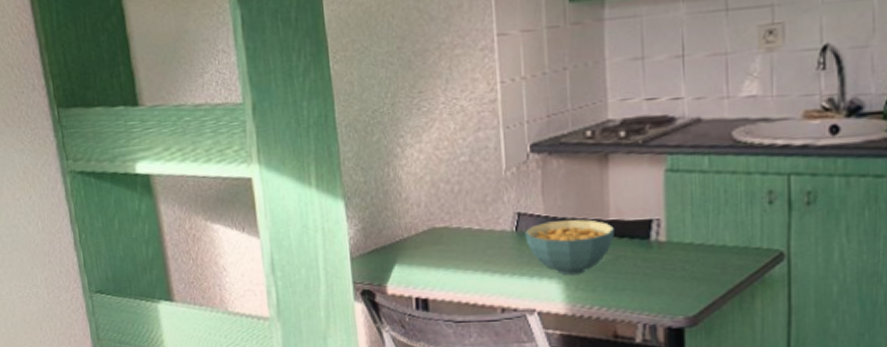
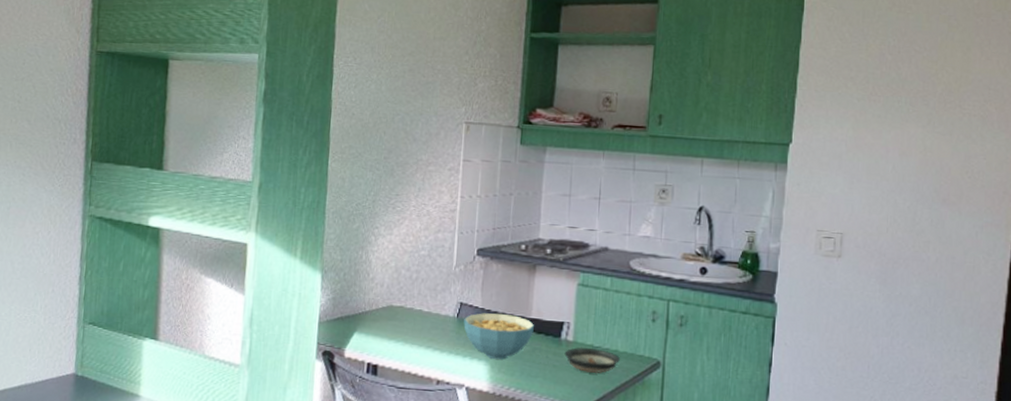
saucer: none [657,247,730,278] -> present [564,347,620,374]

